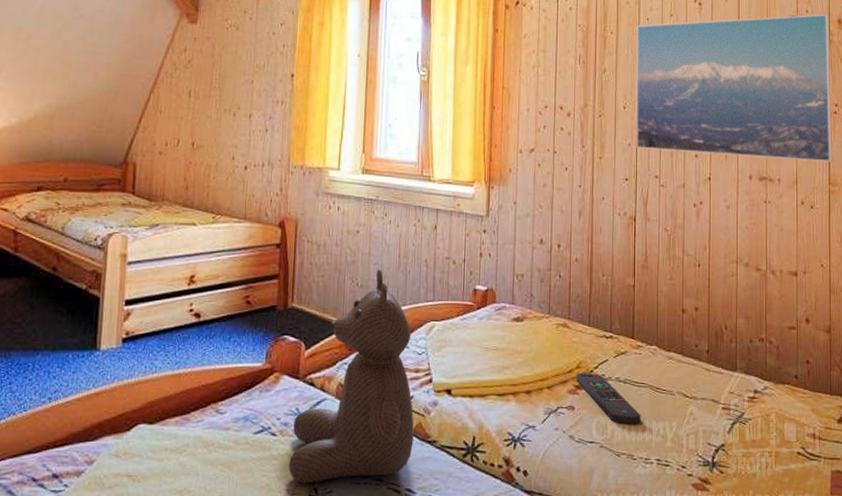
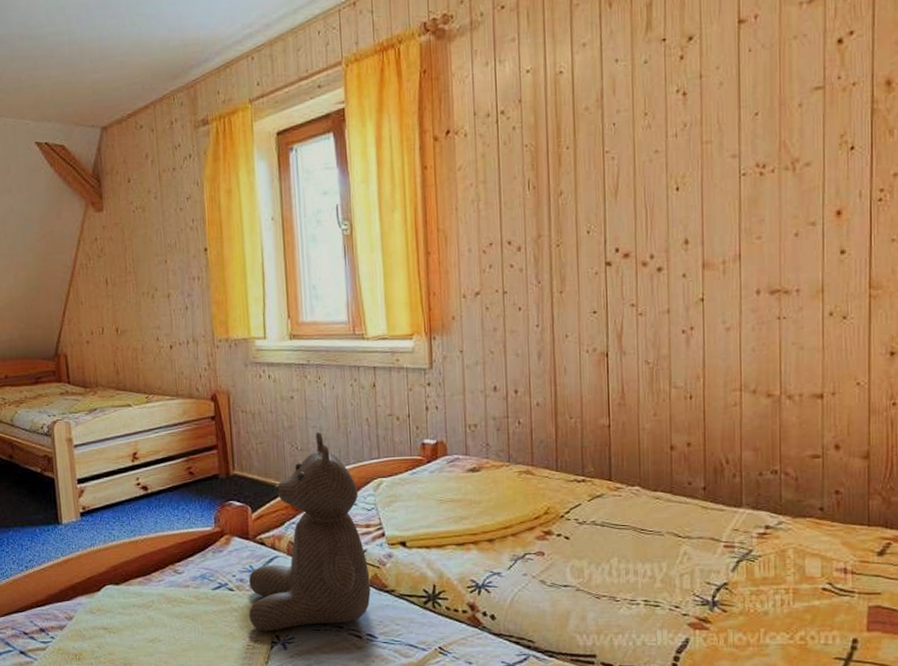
remote control: present [576,373,641,425] -> none [544,518,624,568]
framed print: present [635,14,833,162] -> none [599,76,875,276]

